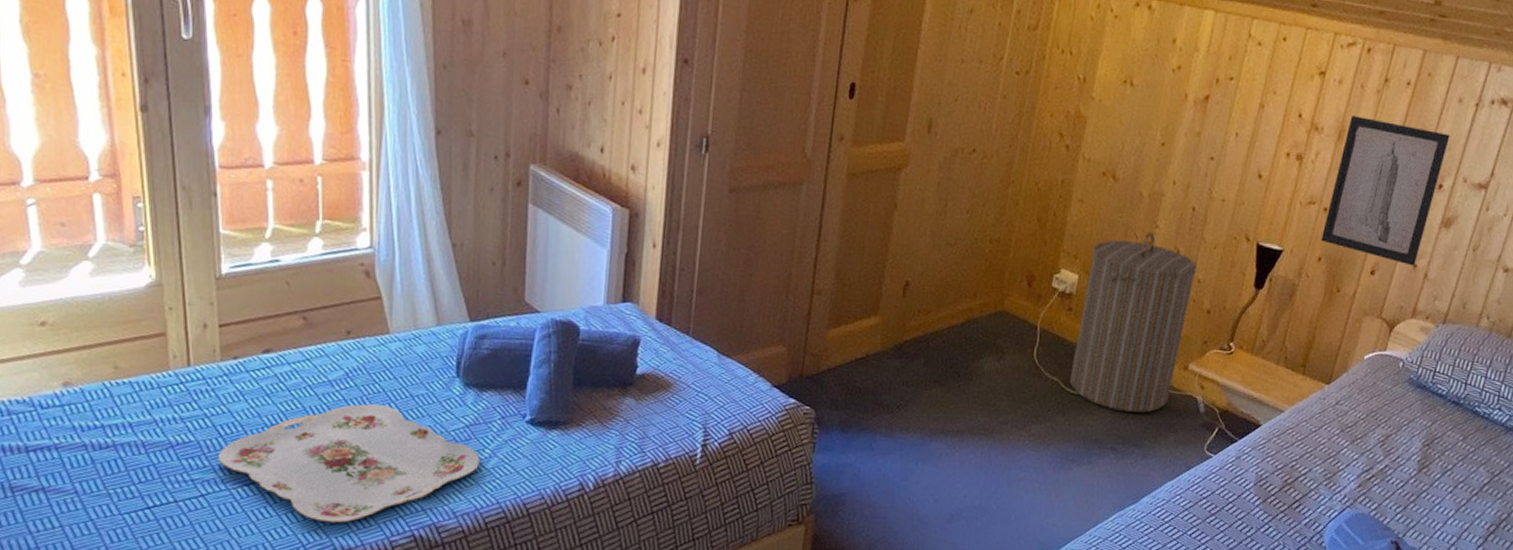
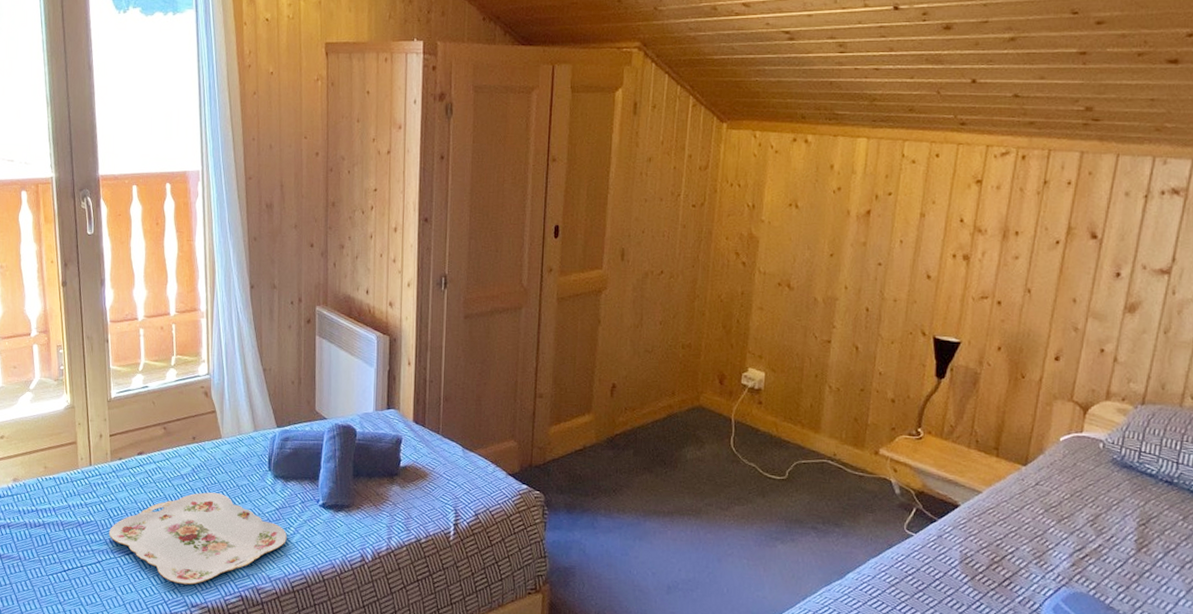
laundry hamper: present [1069,232,1197,413] -> none [766,332,877,495]
wall art: present [1321,115,1451,266] -> none [998,216,1121,351]

